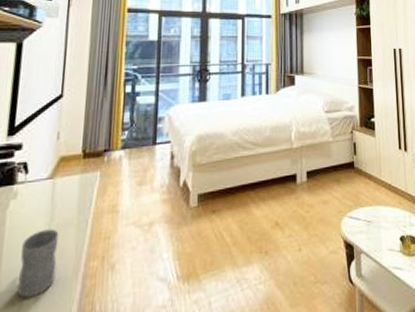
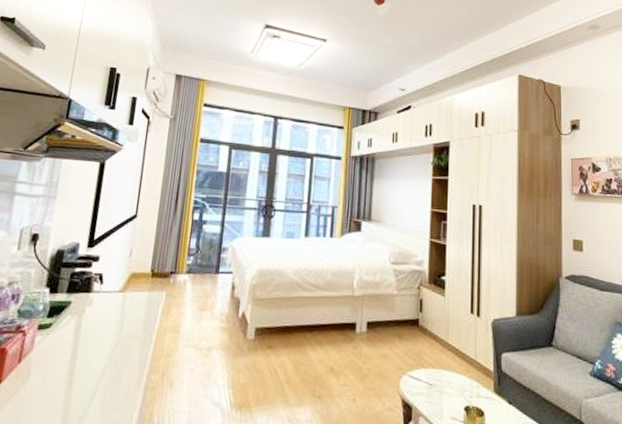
mug: present [18,229,59,299] -> none [88,338,126,398]

